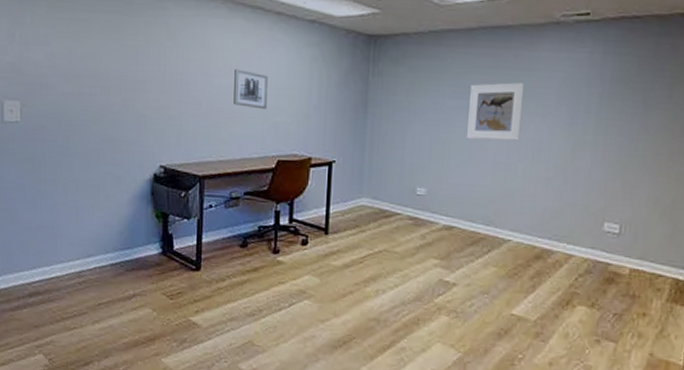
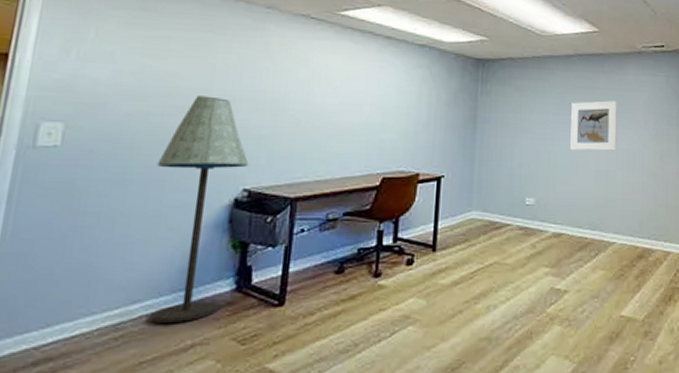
floor lamp: none [92,76,162,276] -> present [150,95,249,323]
wall art: present [234,69,268,110] -> none [336,88,375,128]

